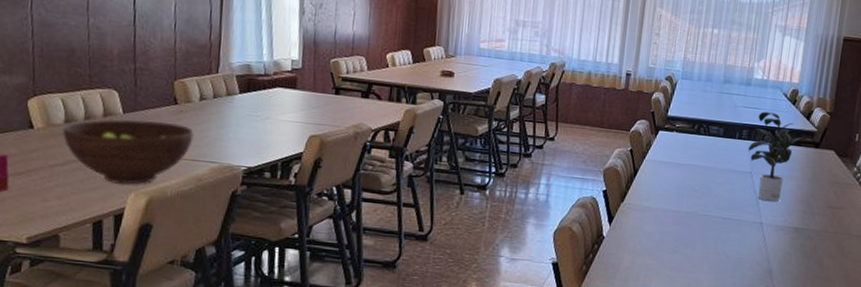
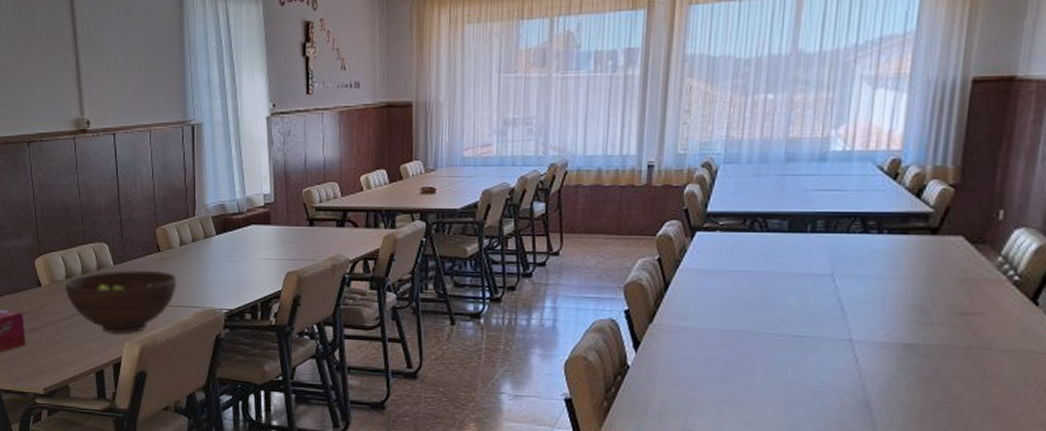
potted plant: present [748,111,807,202] -> none [826,193,917,312]

